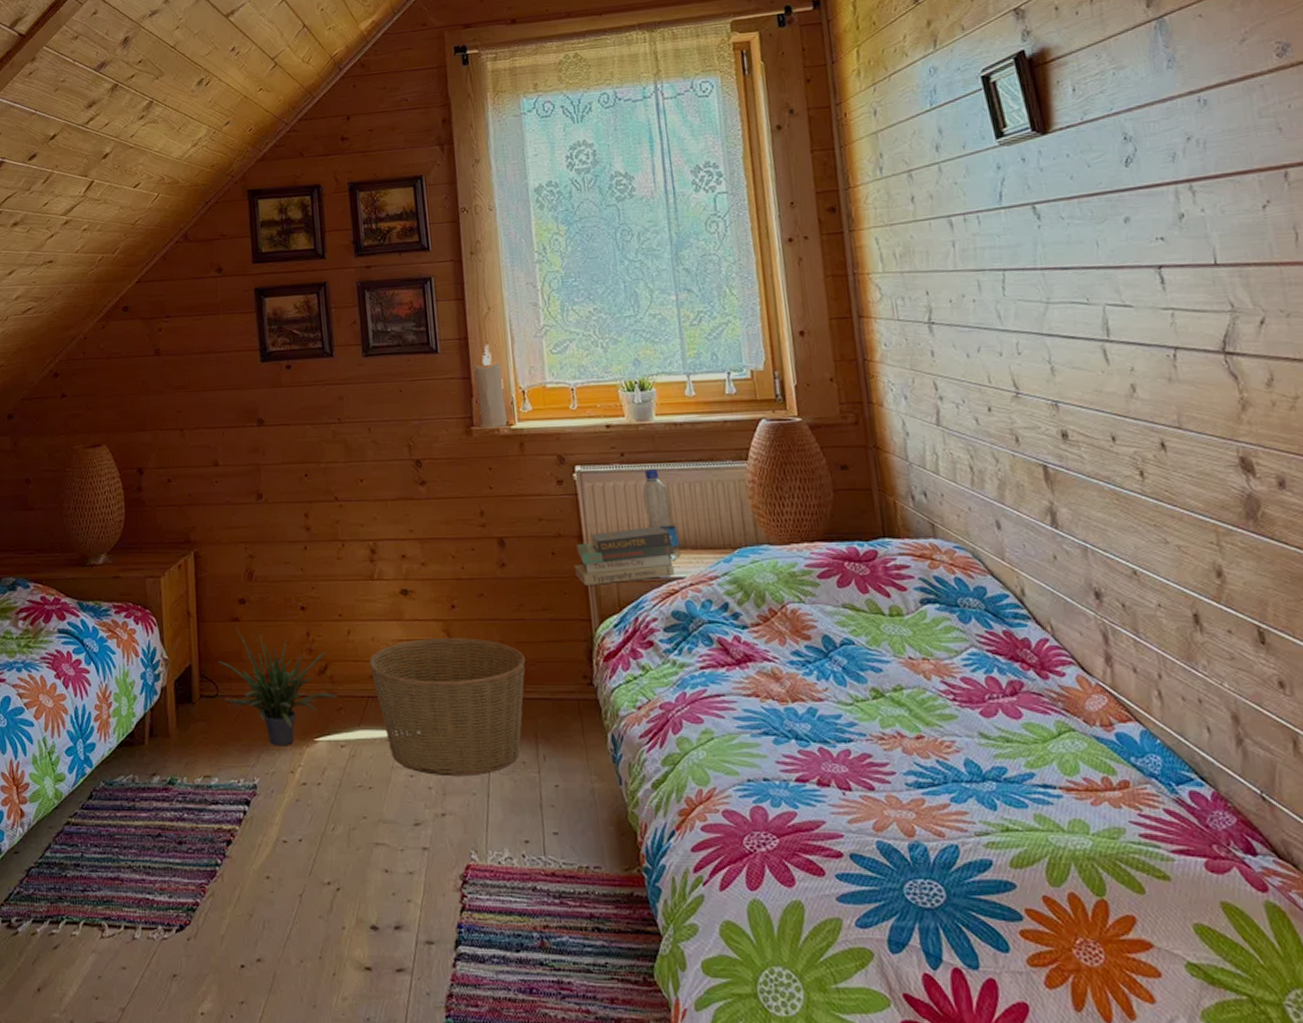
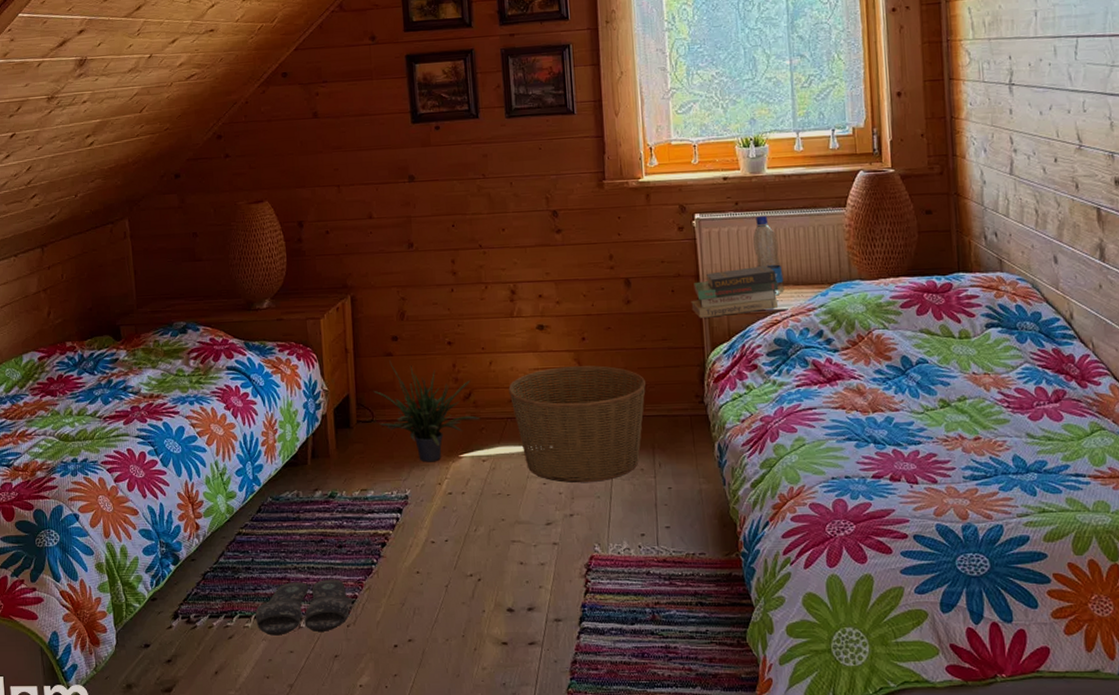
slippers: none [84,881,195,948] -> present [255,579,354,636]
candle: present [474,345,507,429] -> none [607,106,636,182]

